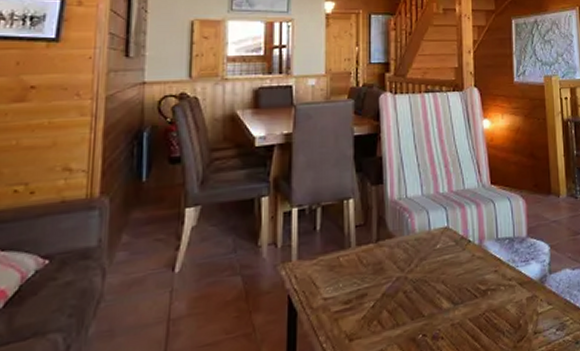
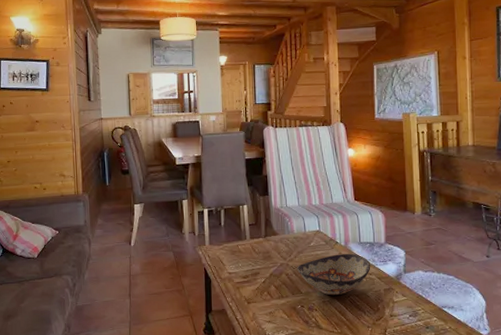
decorative bowl: none [418,254,511,315] -> present [297,254,371,296]

